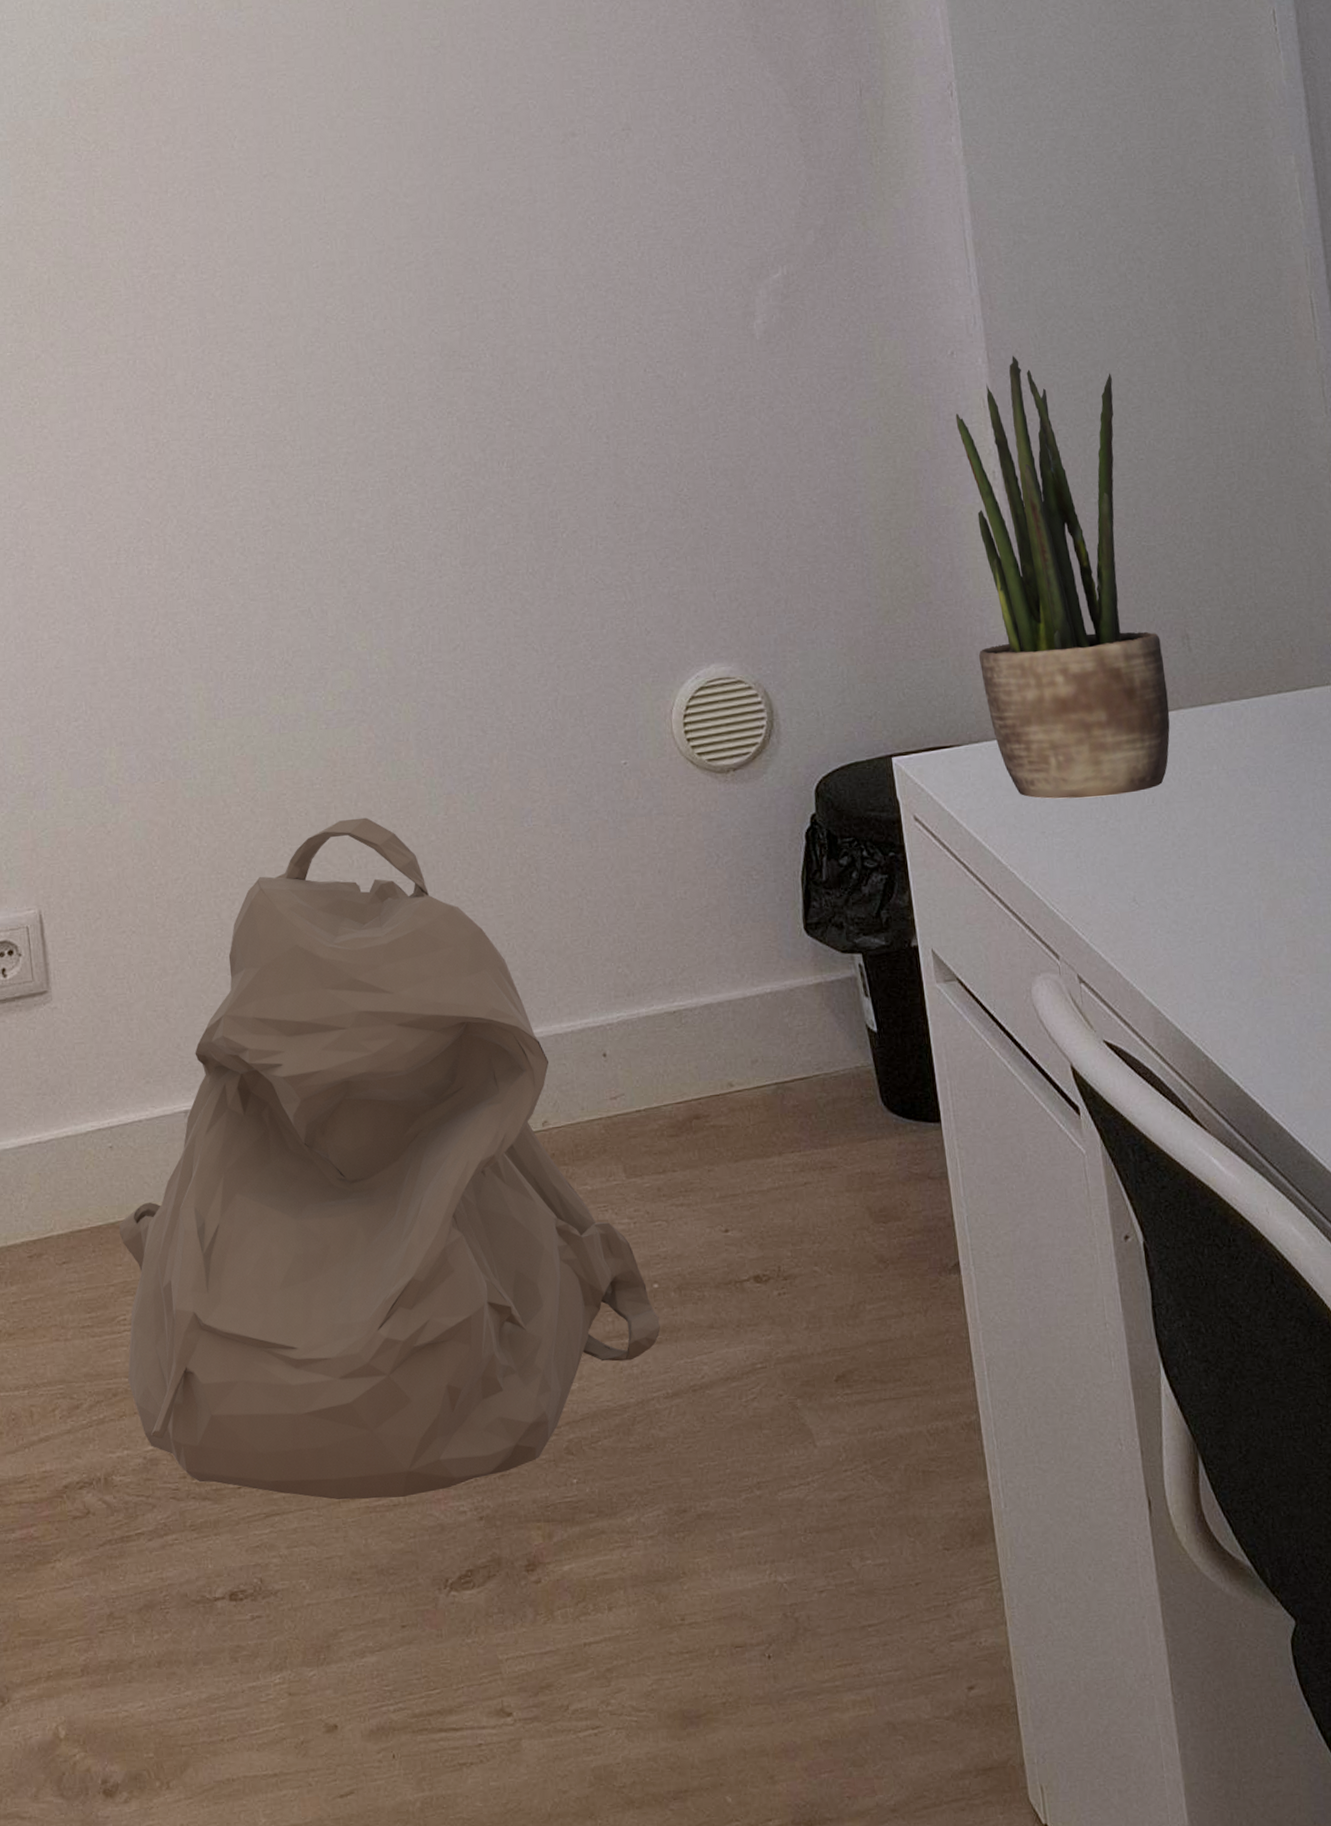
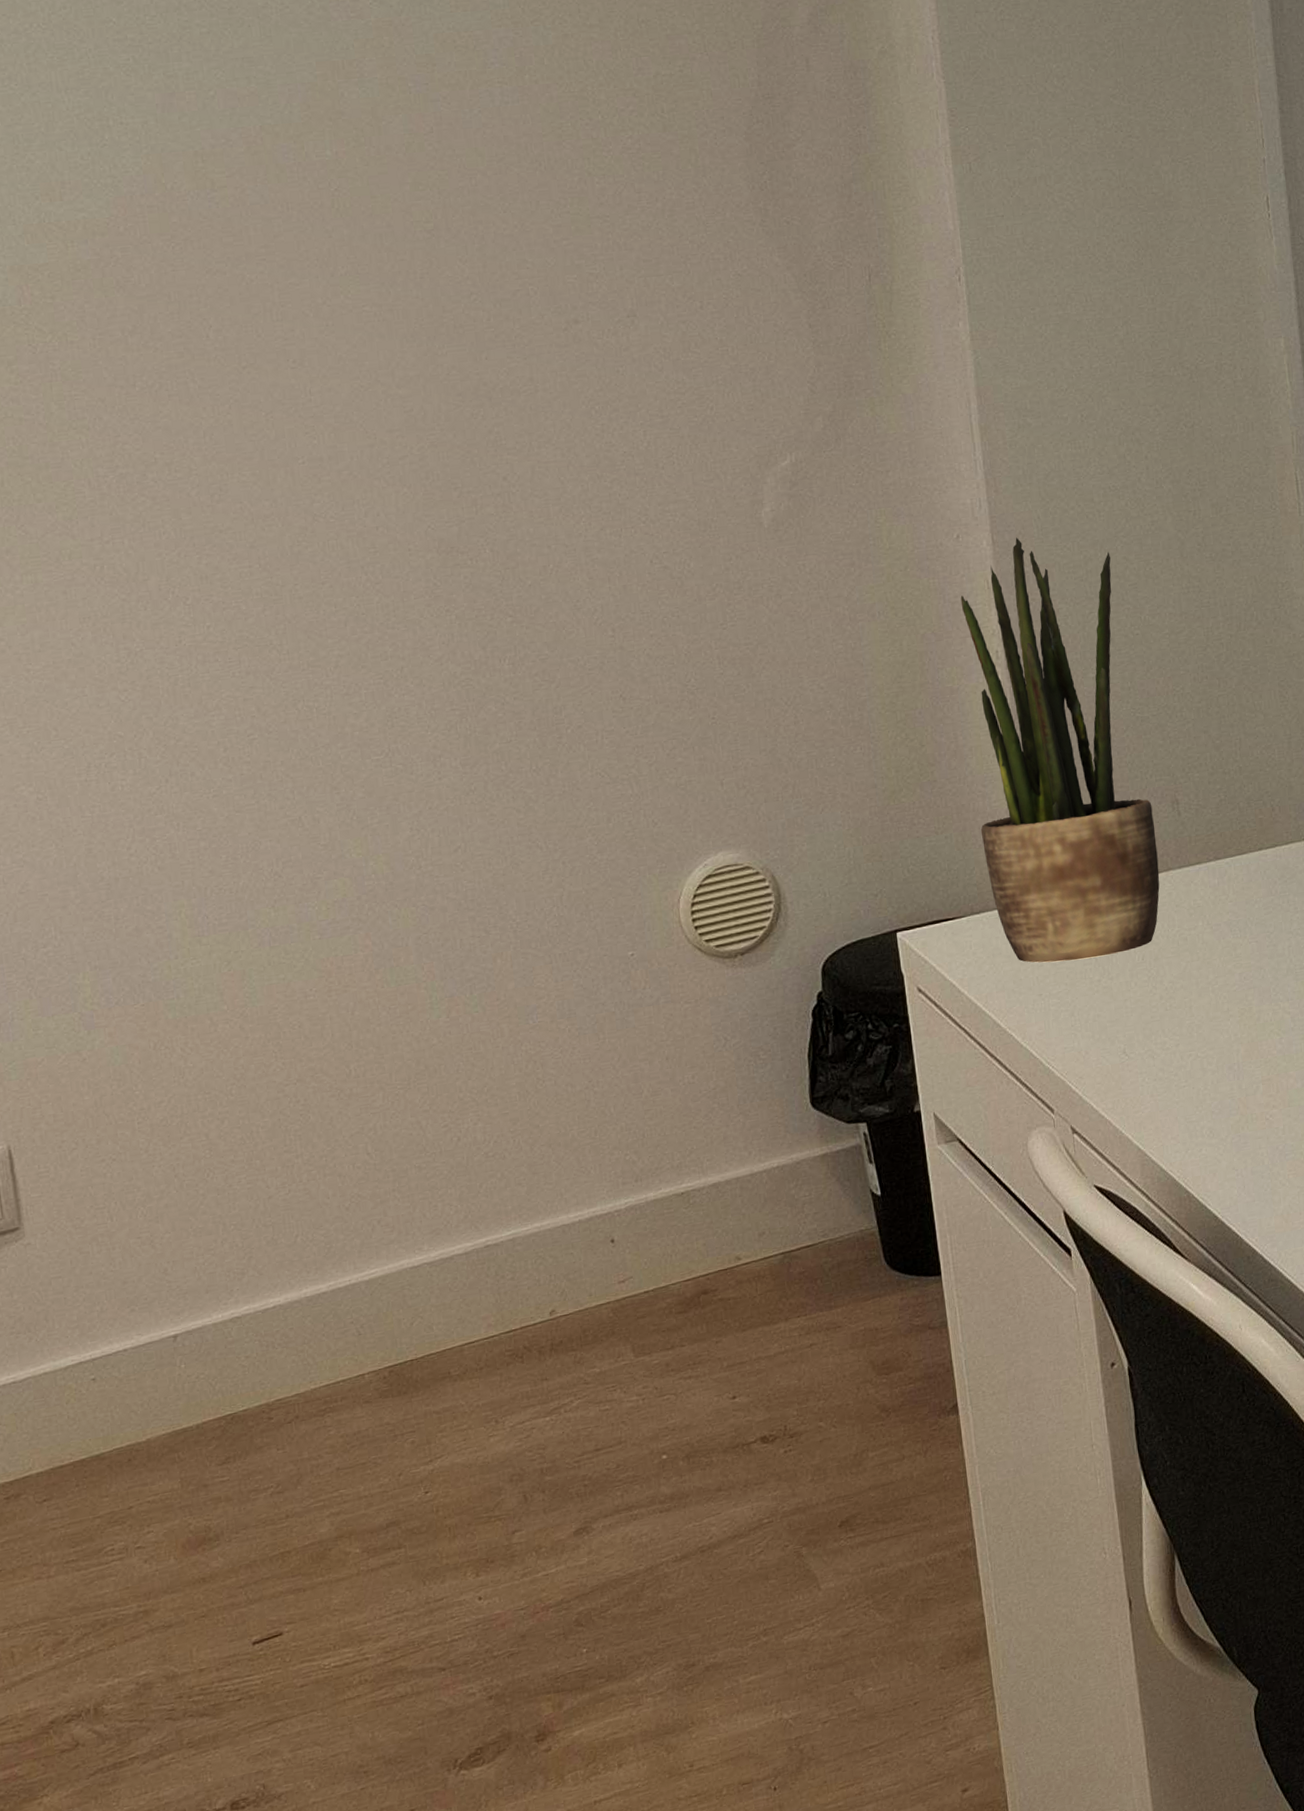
backpack: present [118,817,660,1500] -> none [104,1025,669,1700]

